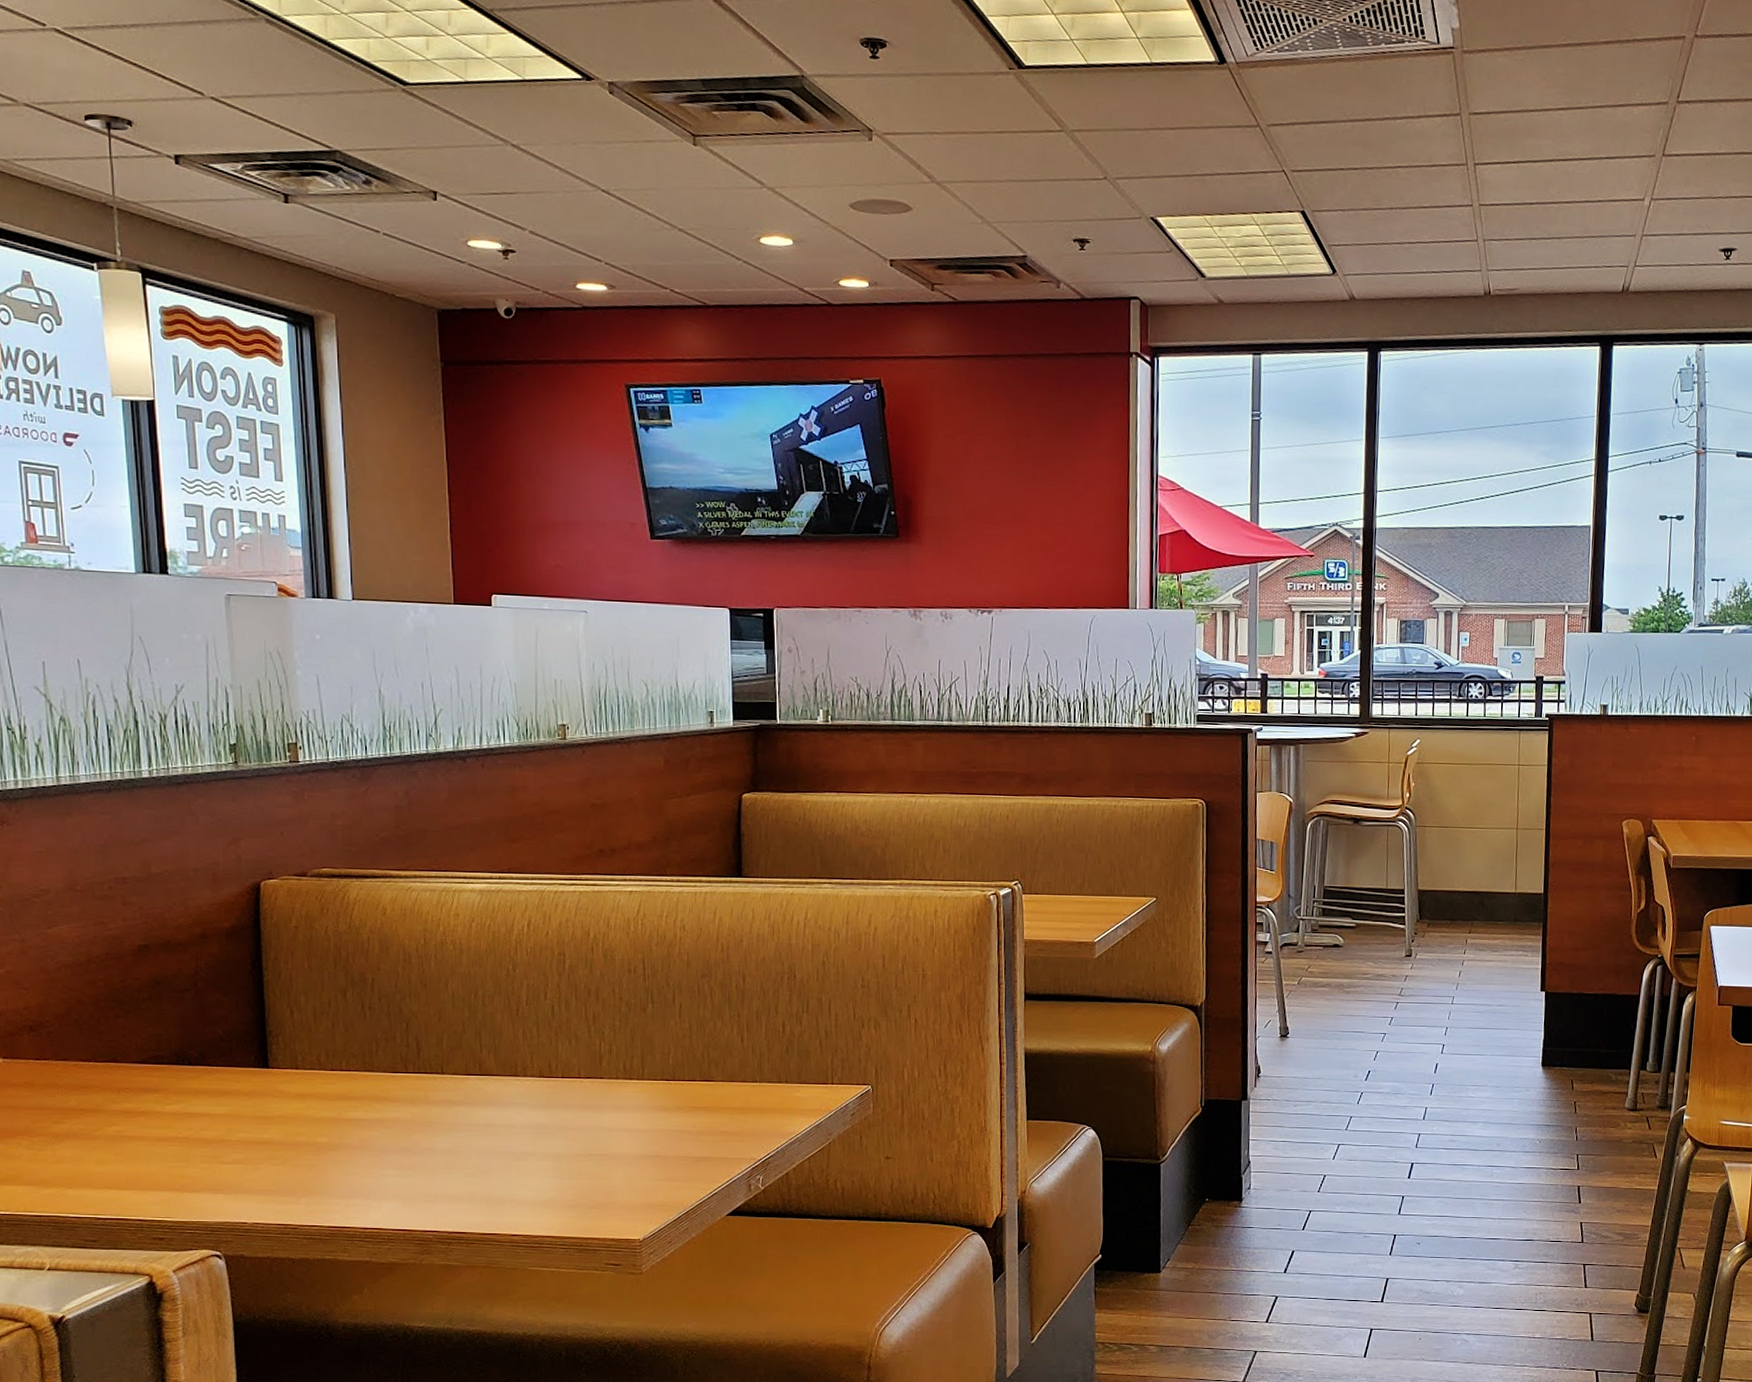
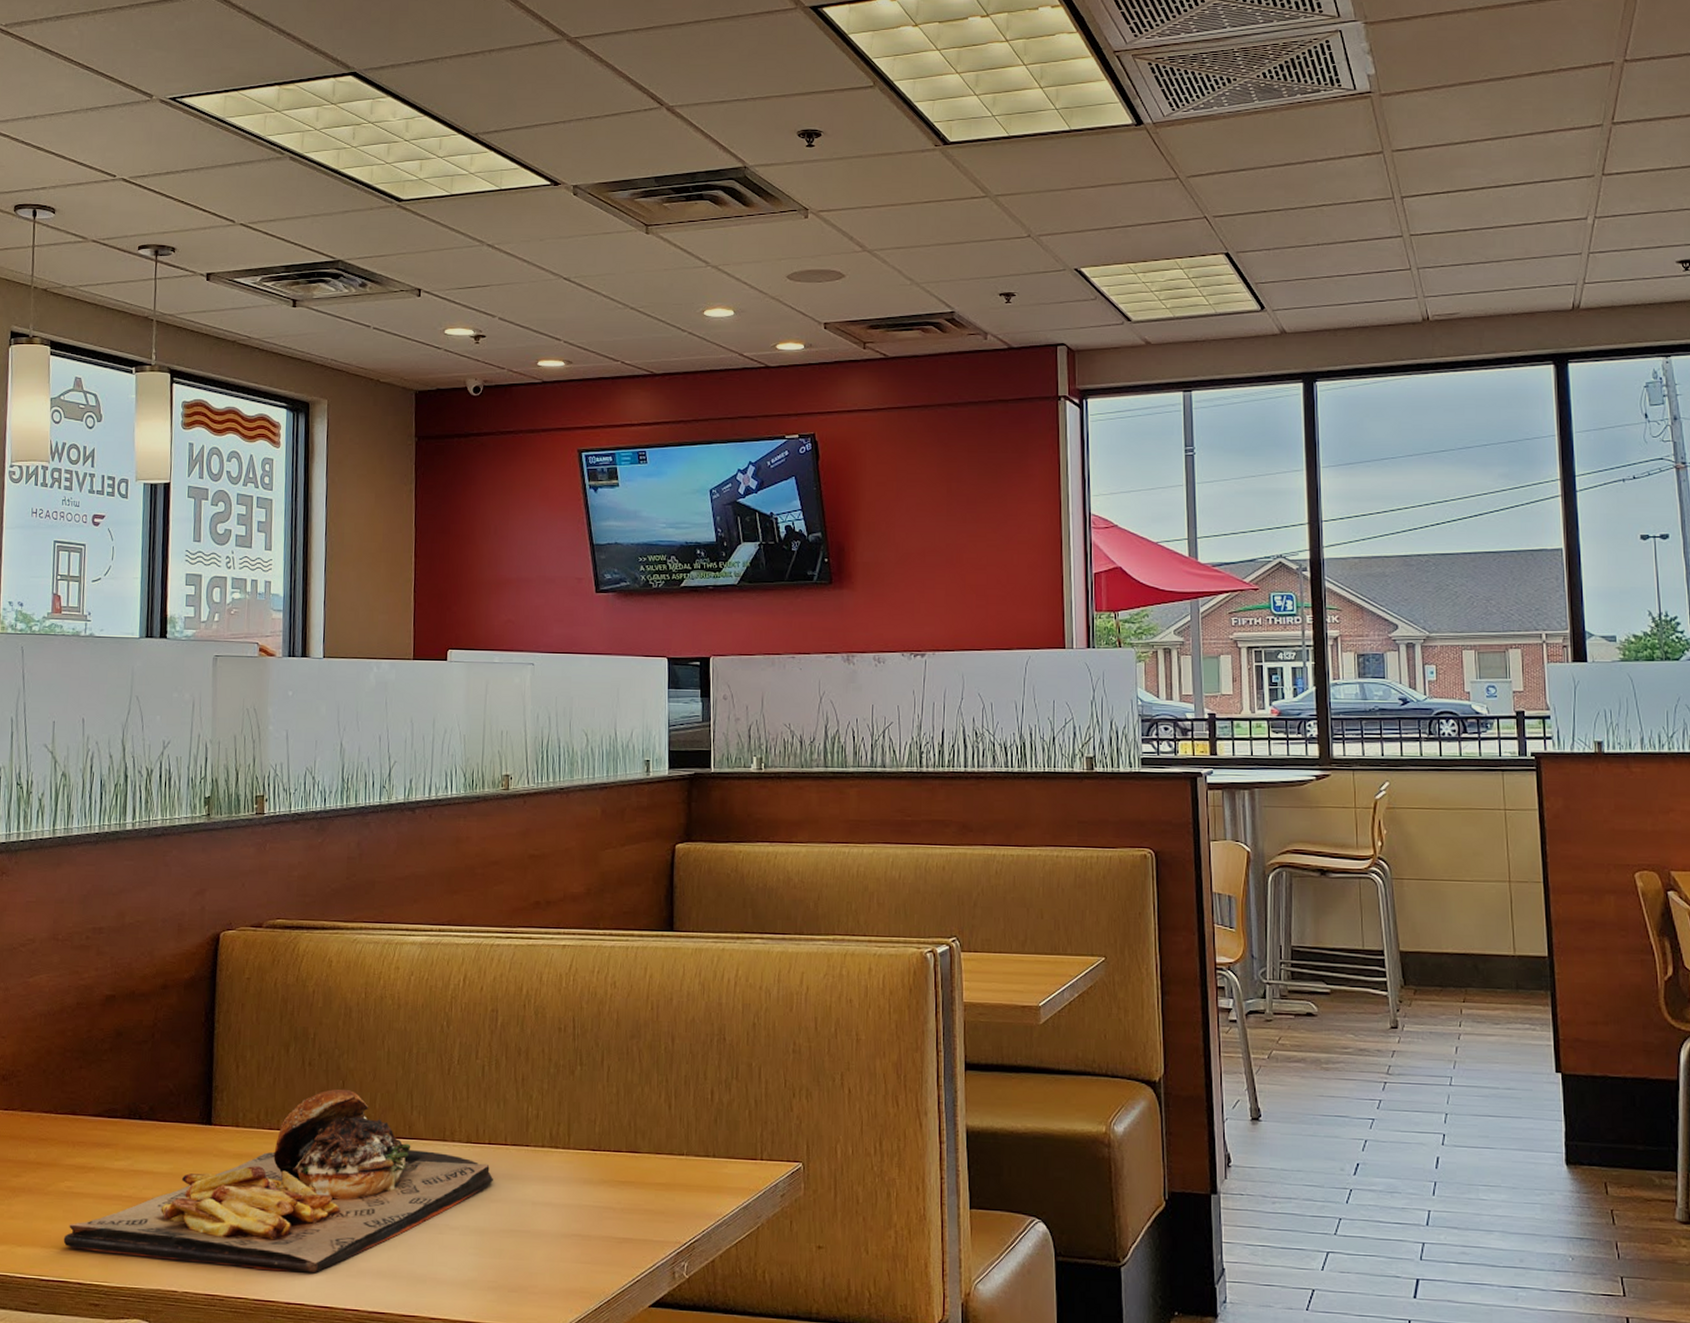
food tray: none [117,1030,568,1201] -> present [63,1089,493,1273]

